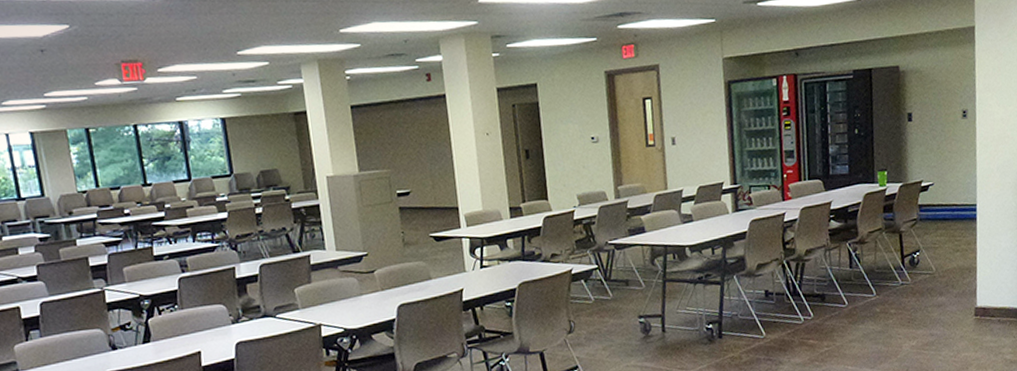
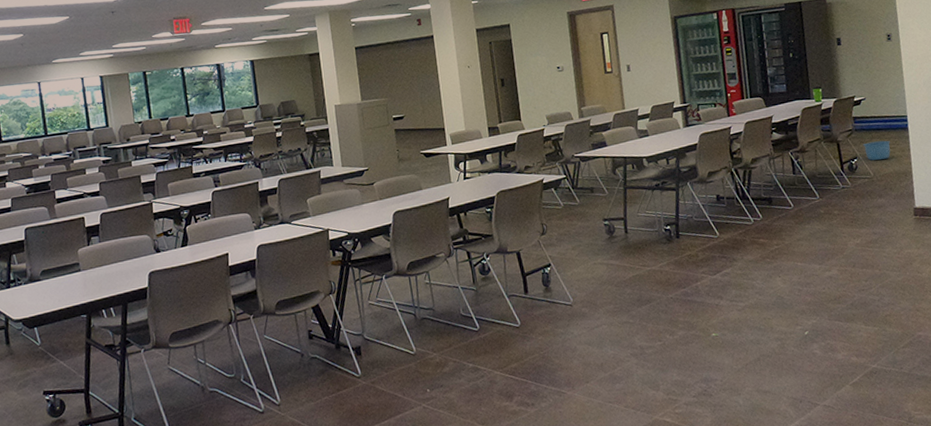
bowl: none [927,232,957,254] -> present [863,140,891,161]

